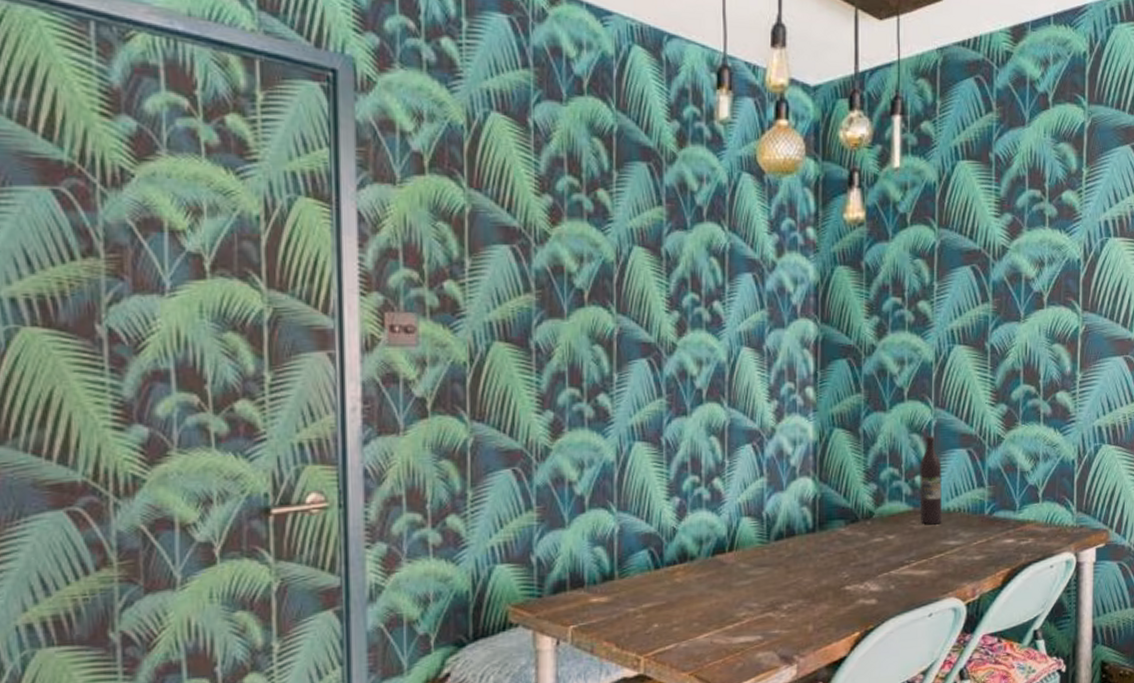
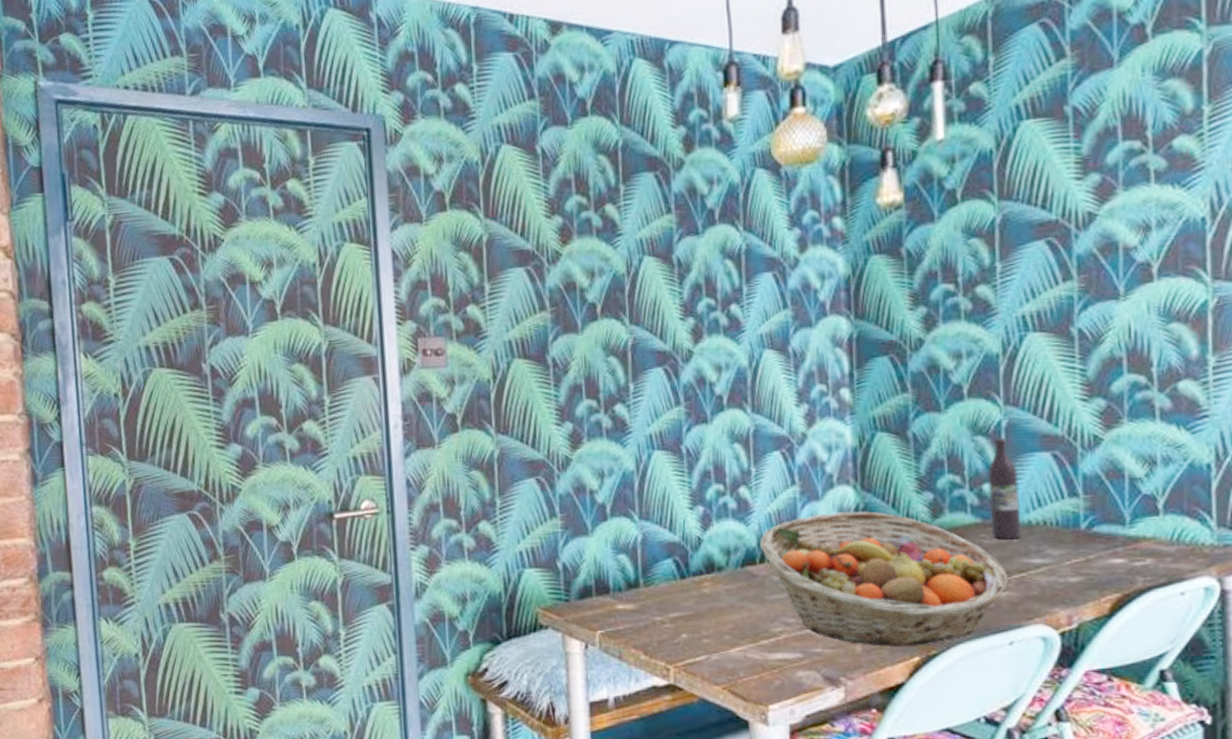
fruit basket: none [730,501,930,625] -> present [760,511,1008,647]

